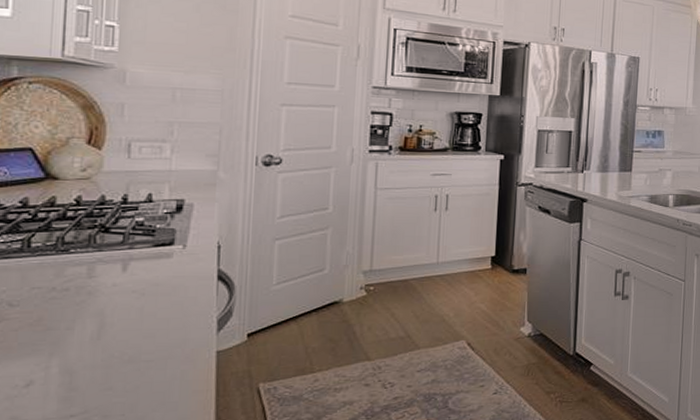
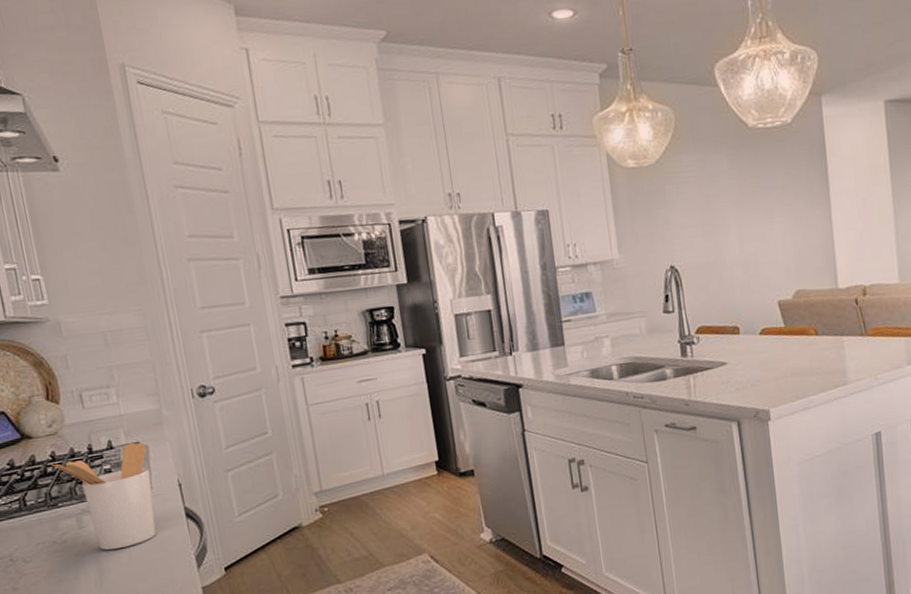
utensil holder: none [73,199,191,304] -> present [50,442,157,551]

